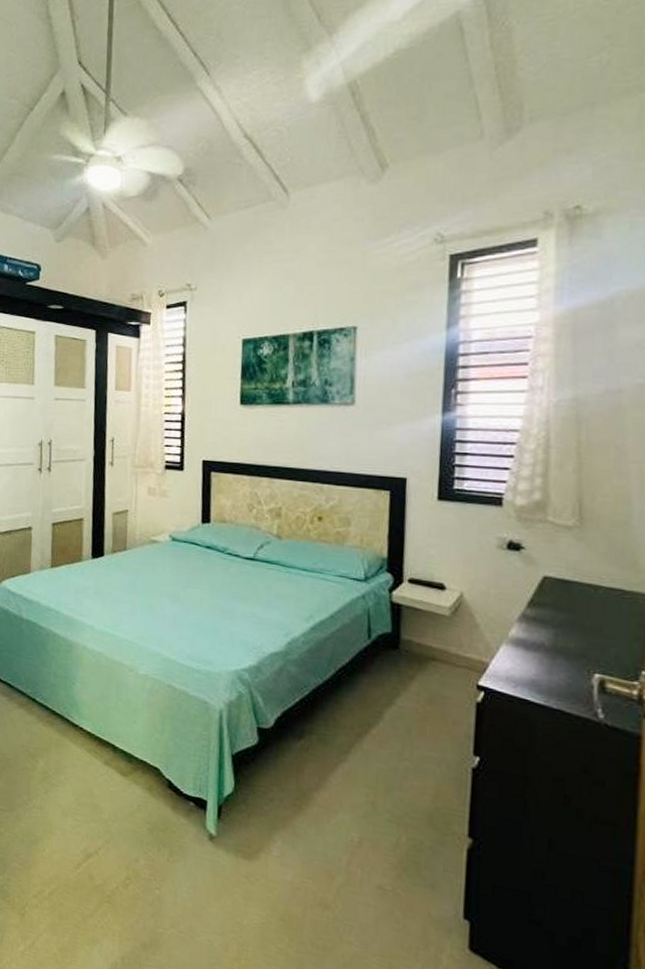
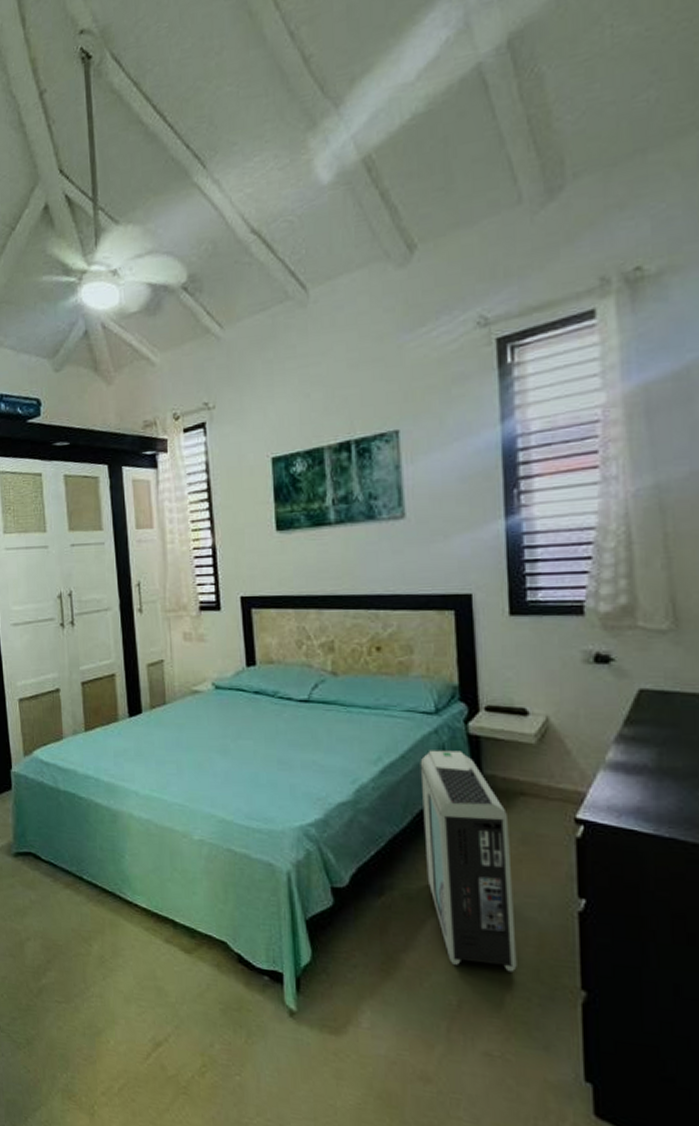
air purifier: none [343,613,419,817] -> present [420,750,517,973]

